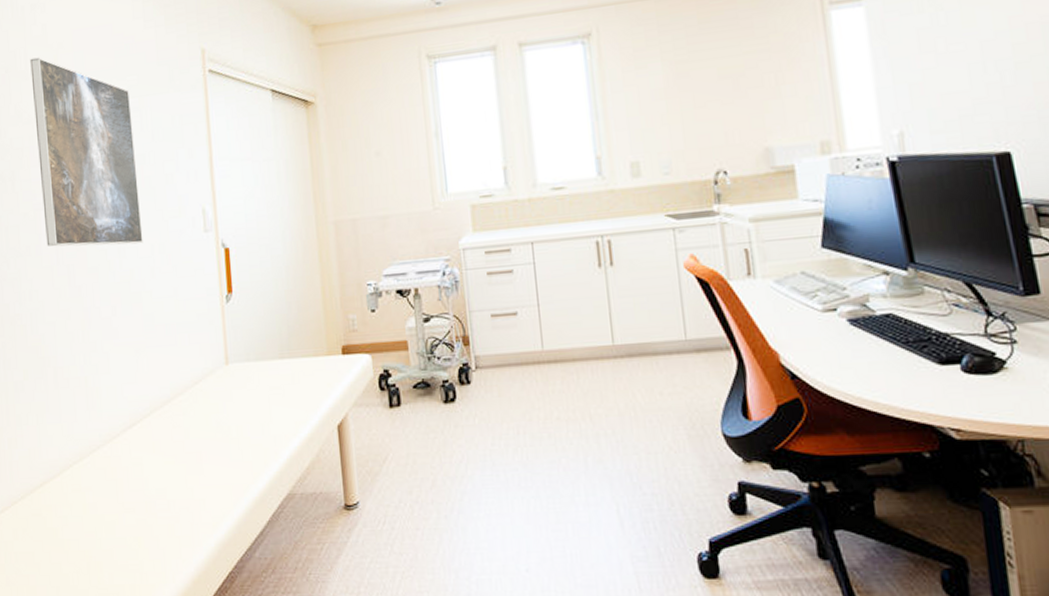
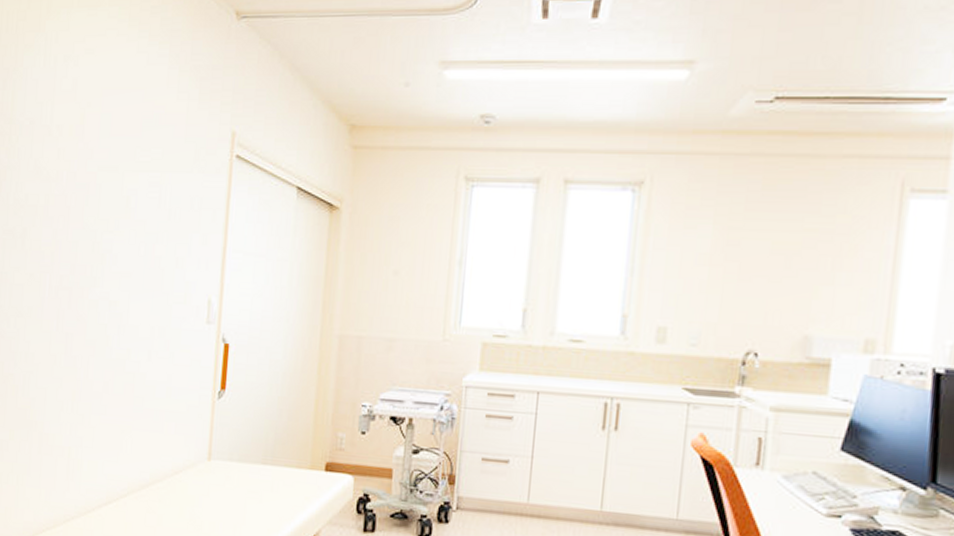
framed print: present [30,57,143,247] -> none [48,113,152,324]

